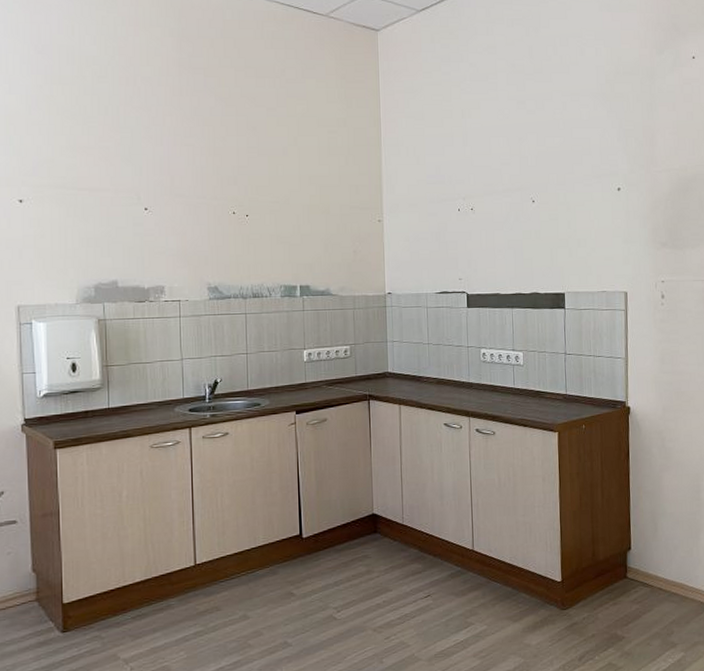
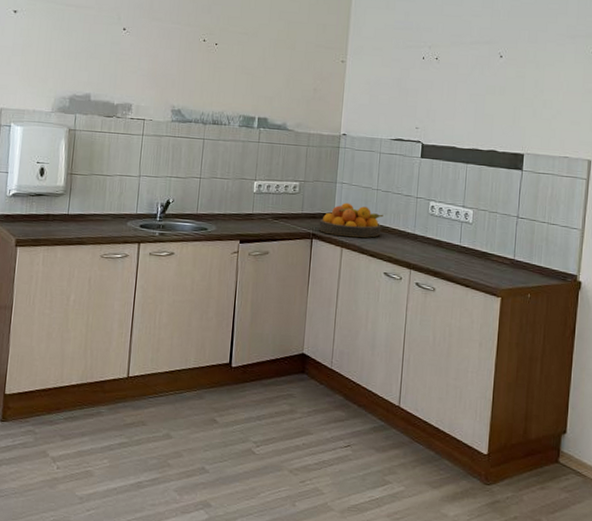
fruit bowl: none [374,360,437,394] -> present [318,202,383,238]

